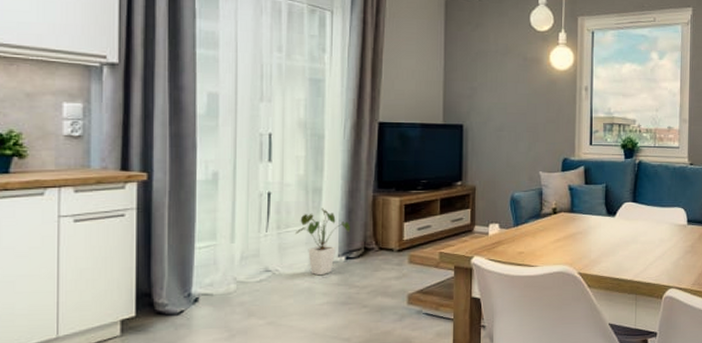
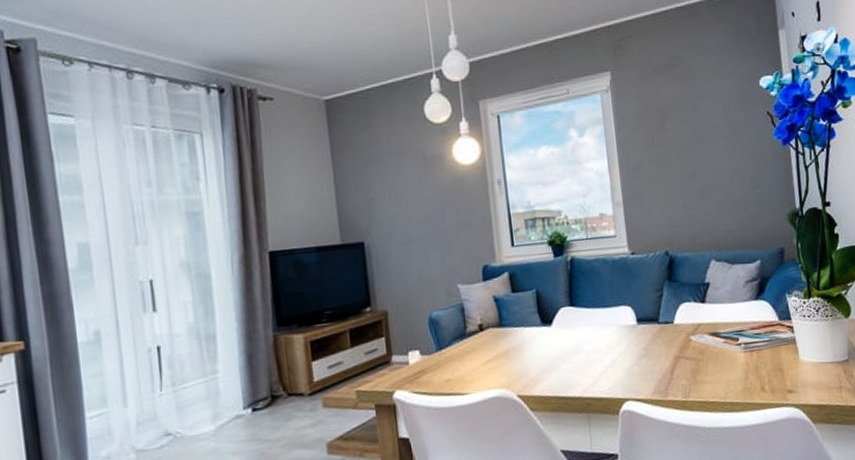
house plant: present [295,207,351,276] -> none [193,356,254,434]

